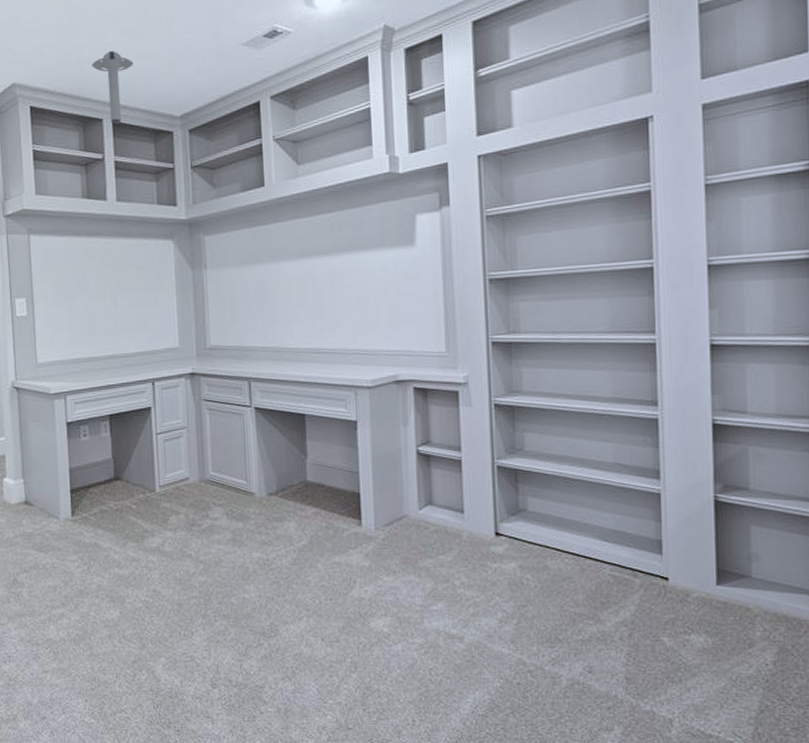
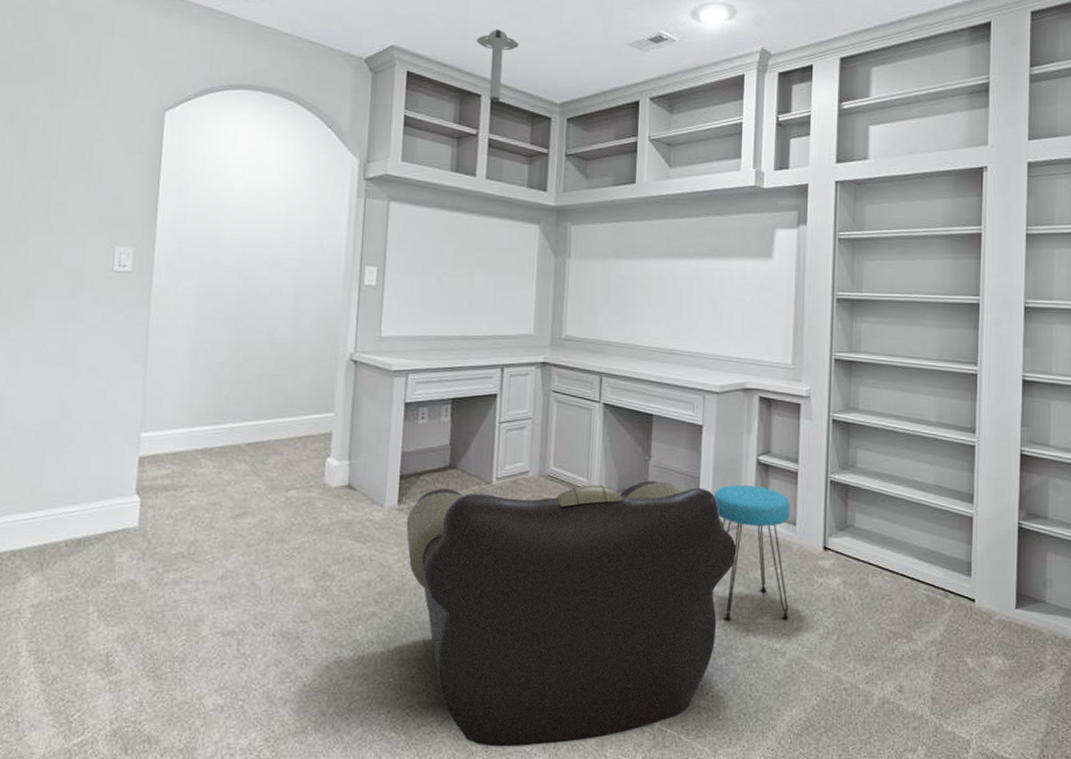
armchair: none [81,478,403,731] -> present [406,480,736,747]
stool: none [374,476,465,608] -> present [713,485,791,620]

